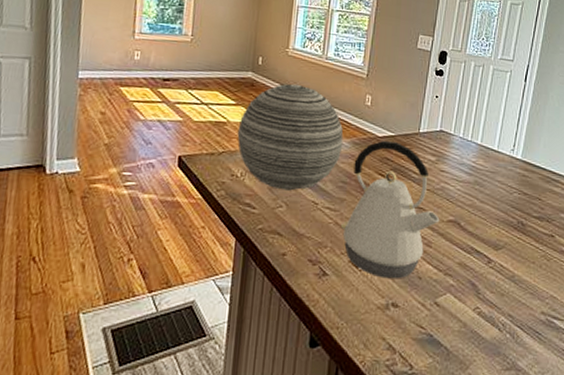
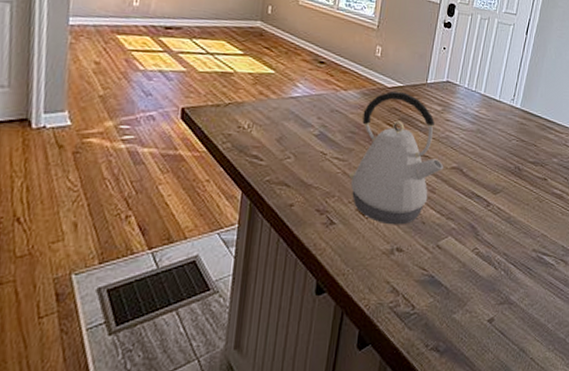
decorative orb: present [237,83,344,191] -> none [244,33,353,142]

